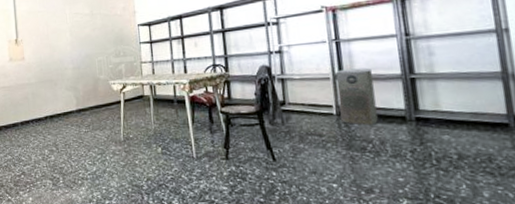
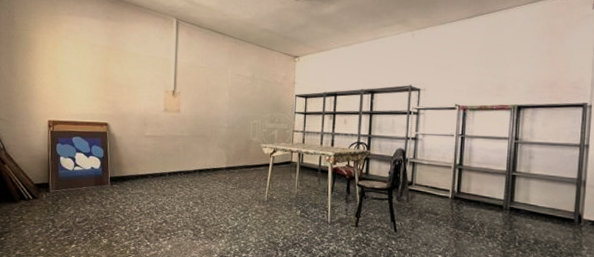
air purifier: present [335,68,378,125] -> none [454,161,484,210]

